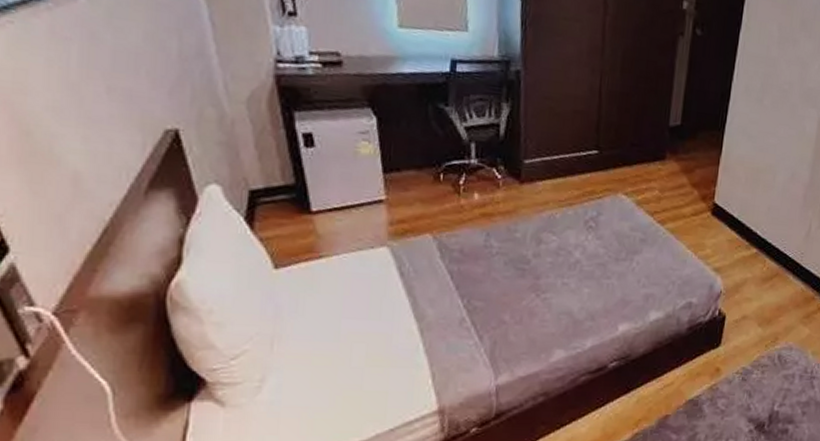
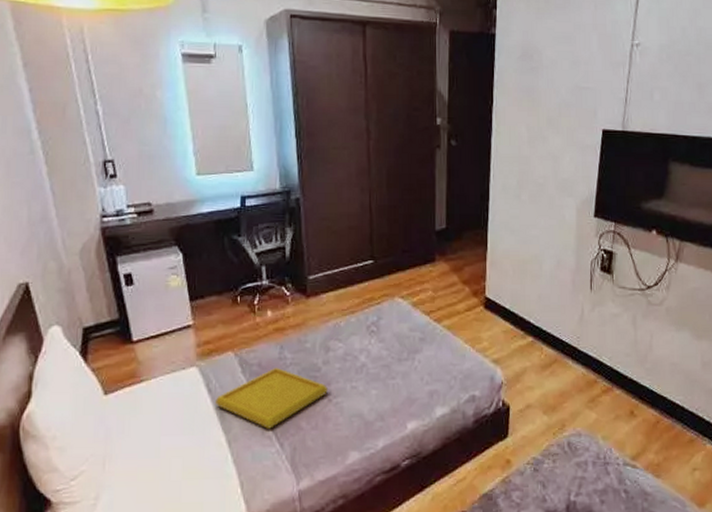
serving tray: none [408,256,536,320] -> present [215,368,328,429]

